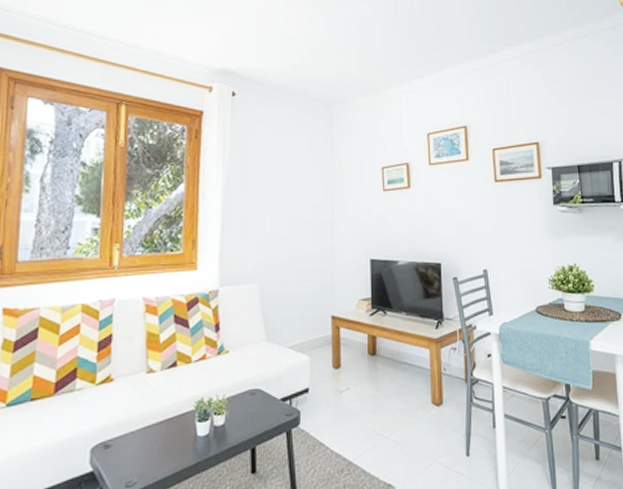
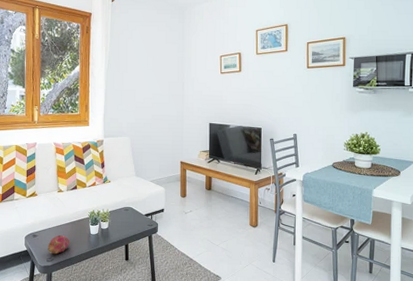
fruit: none [127,442,165,475] -> present [48,235,70,255]

